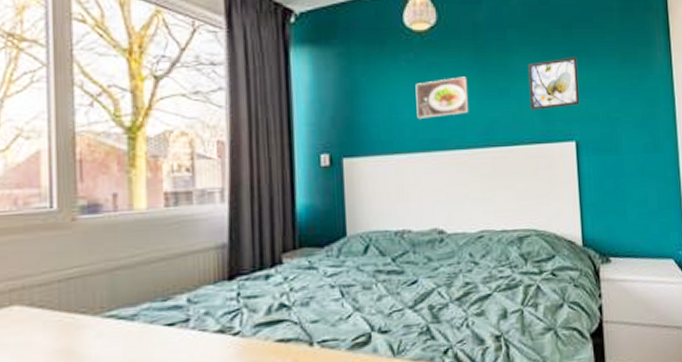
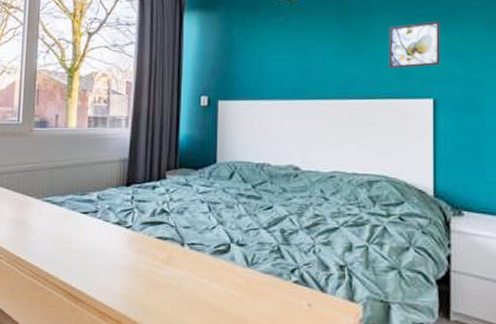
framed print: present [415,76,469,119] -> none [282,37,330,72]

